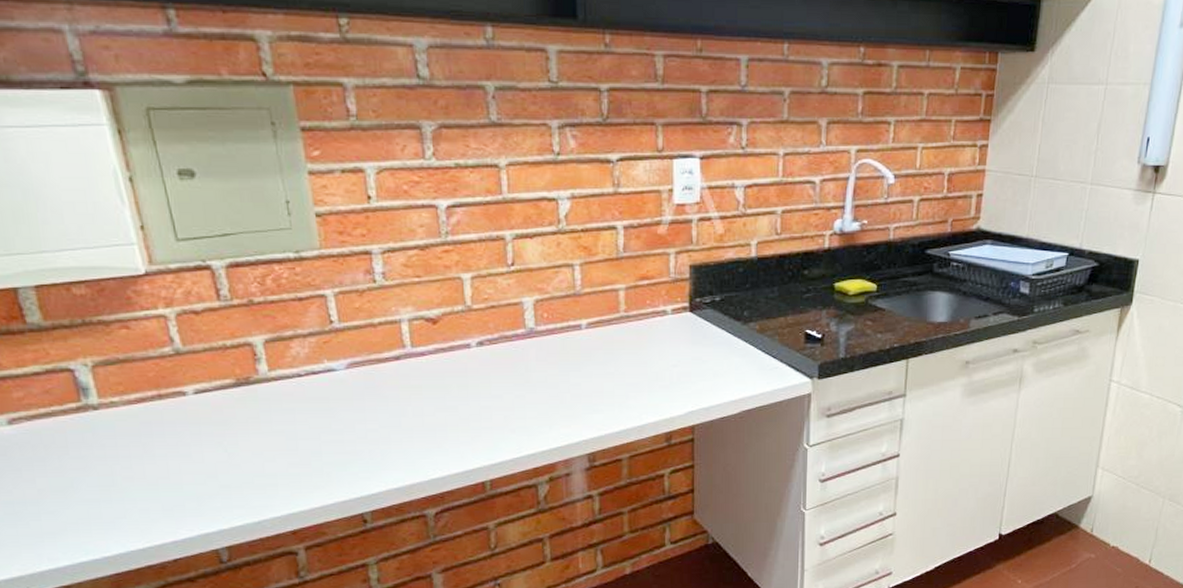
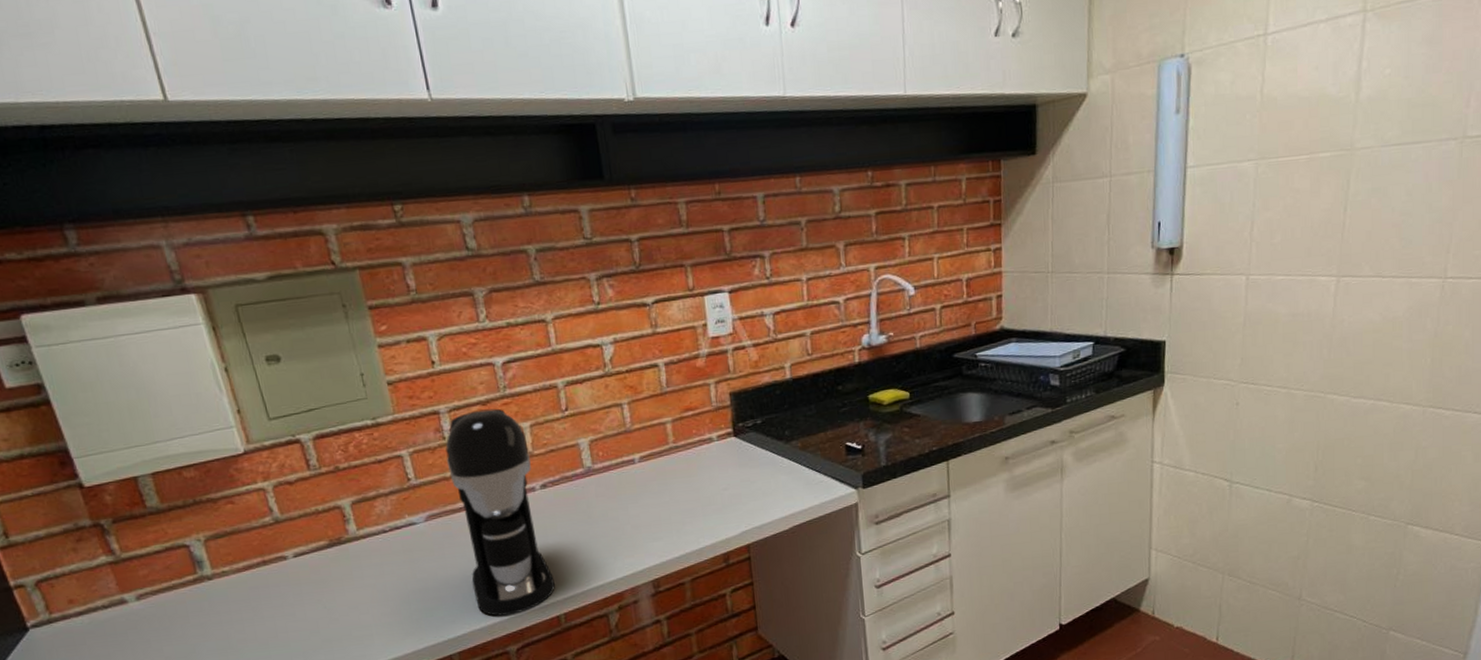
coffee maker: none [375,255,484,477] -> present [445,408,556,616]

